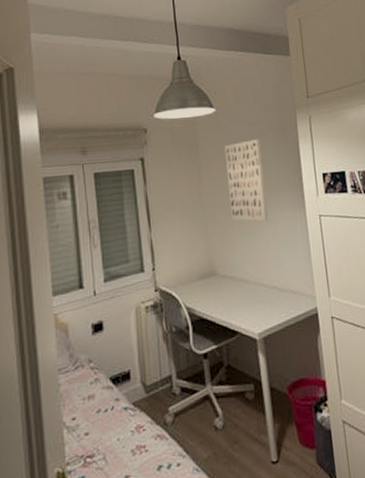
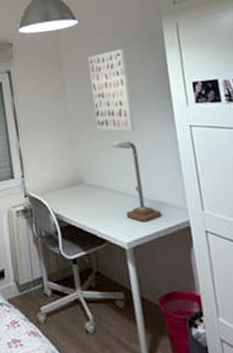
desk lamp: none [245,229,292,312] -> present [111,140,162,223]

